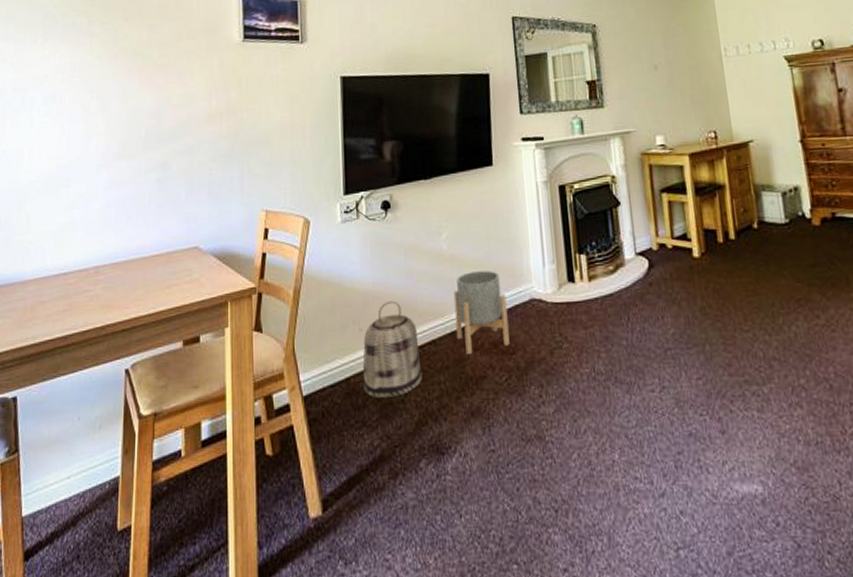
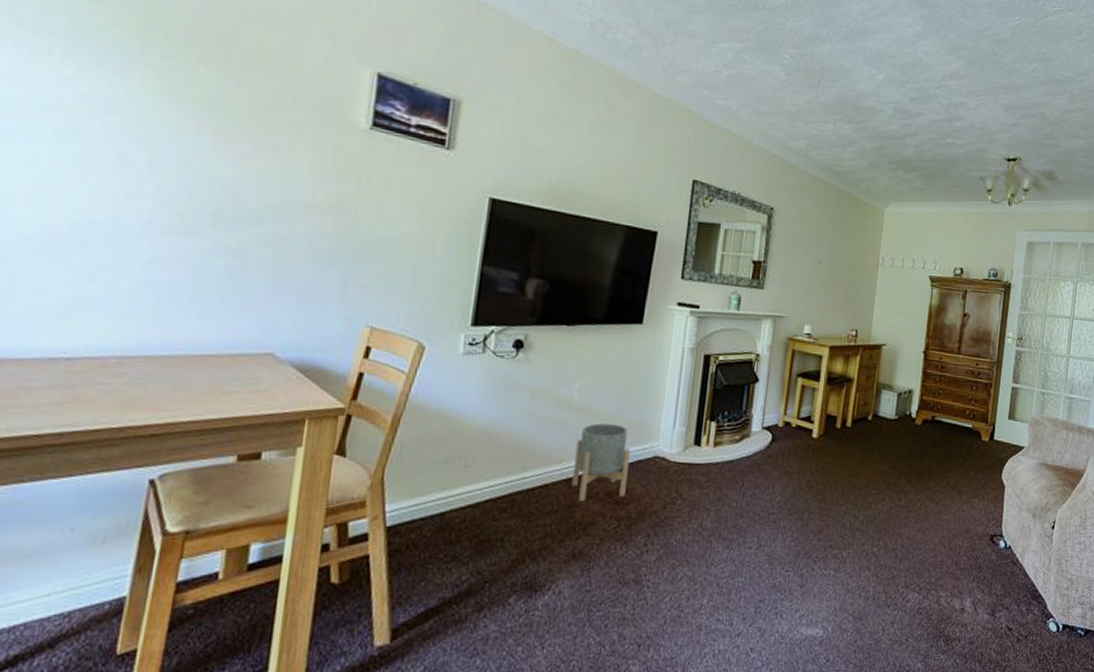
basket: present [362,301,422,399] -> none [459,441,530,536]

